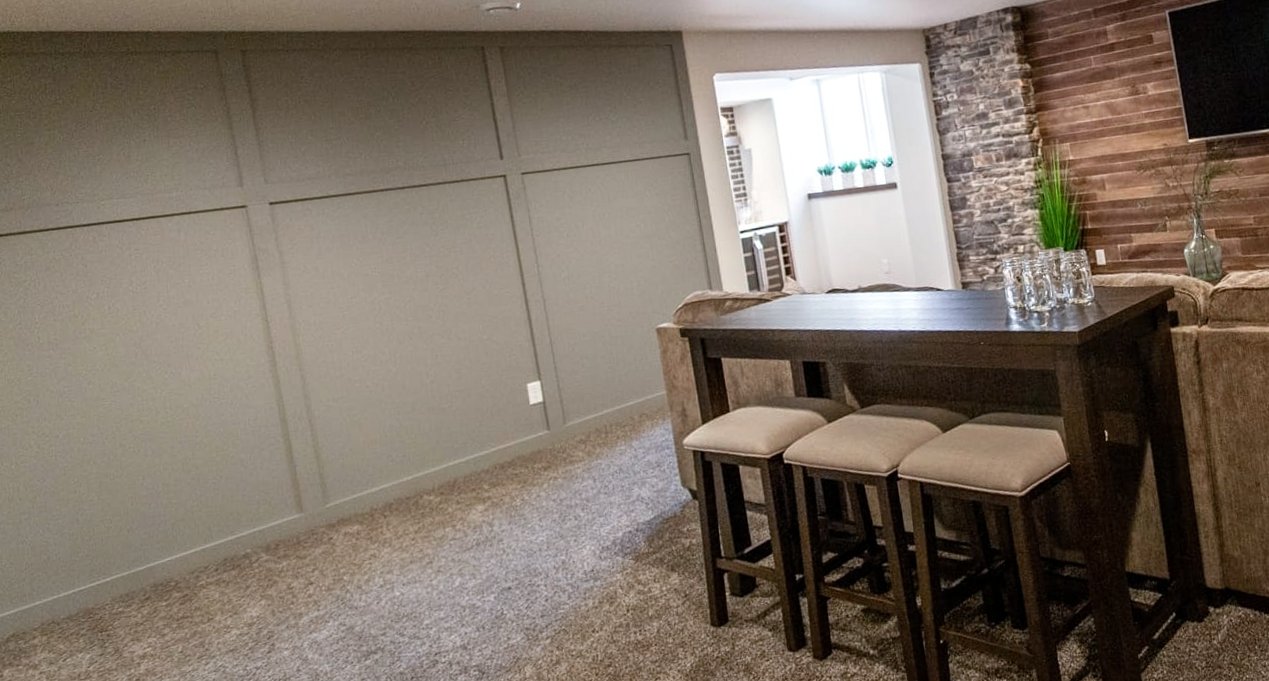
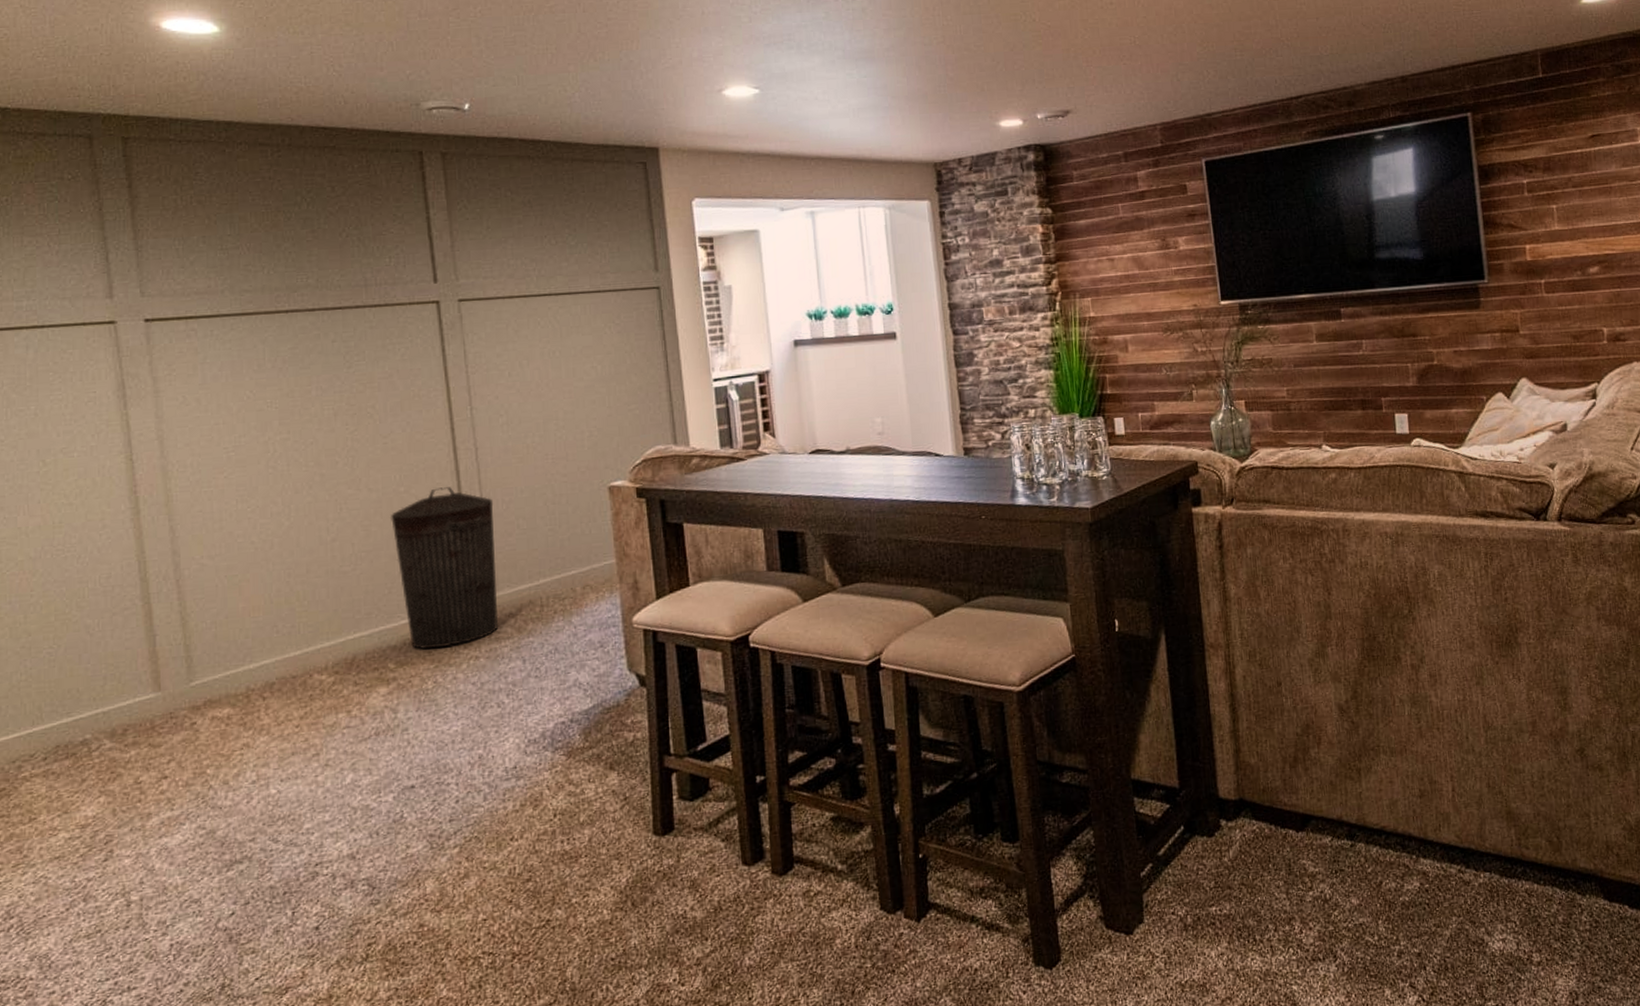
trash can: none [477,333,571,473] -> present [391,487,498,650]

